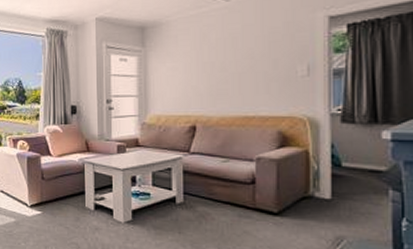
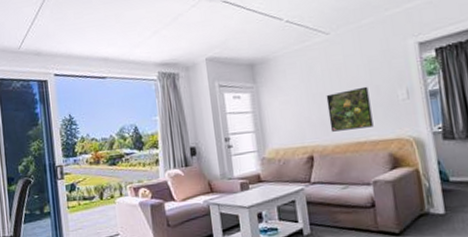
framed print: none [217,59,265,103] -> present [326,86,374,132]

